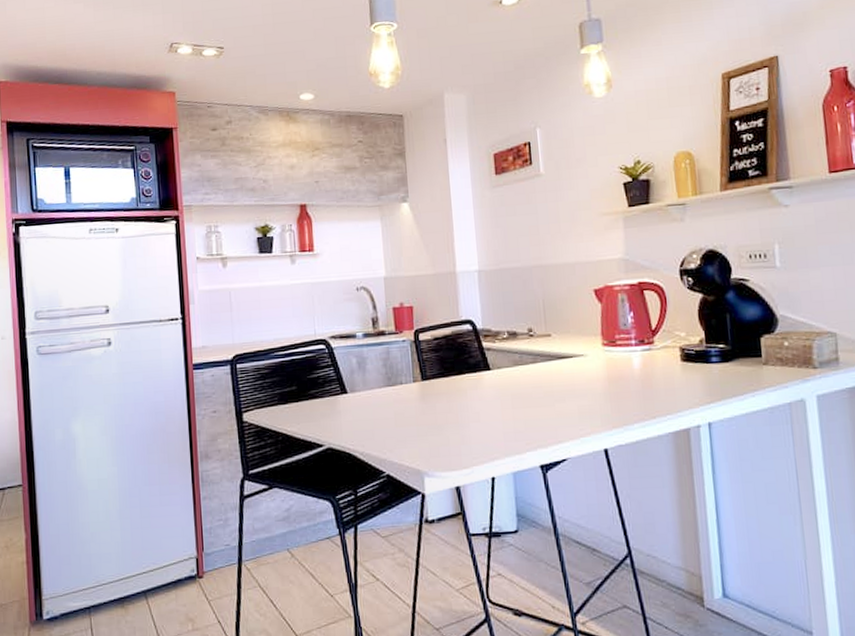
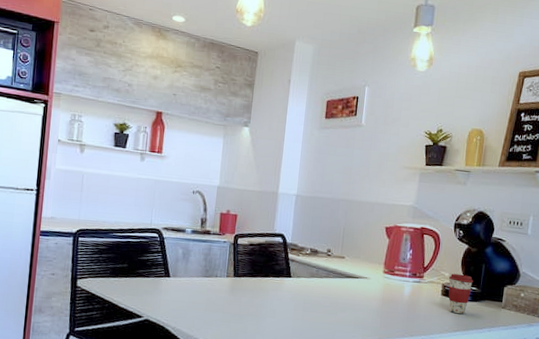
coffee cup: none [685,330,719,381] -> present [448,273,474,315]

